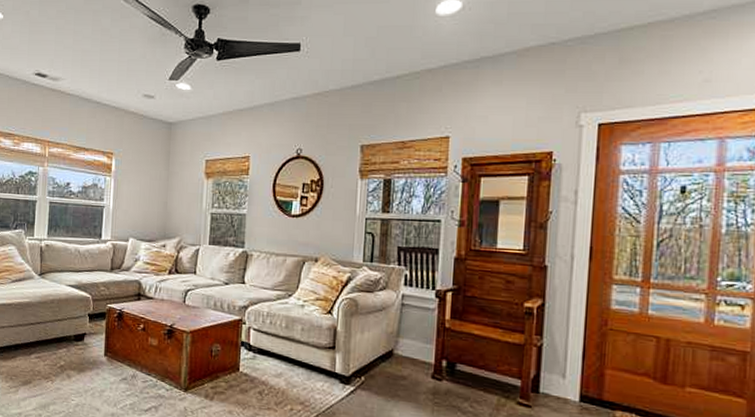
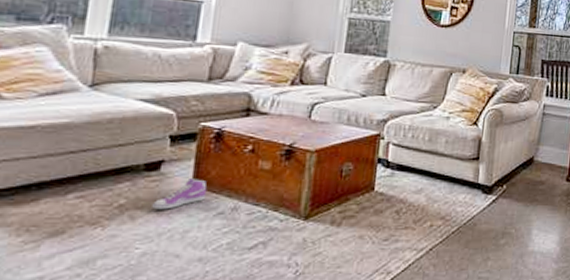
sneaker: none [80,349,115,372] -> present [152,178,208,210]

